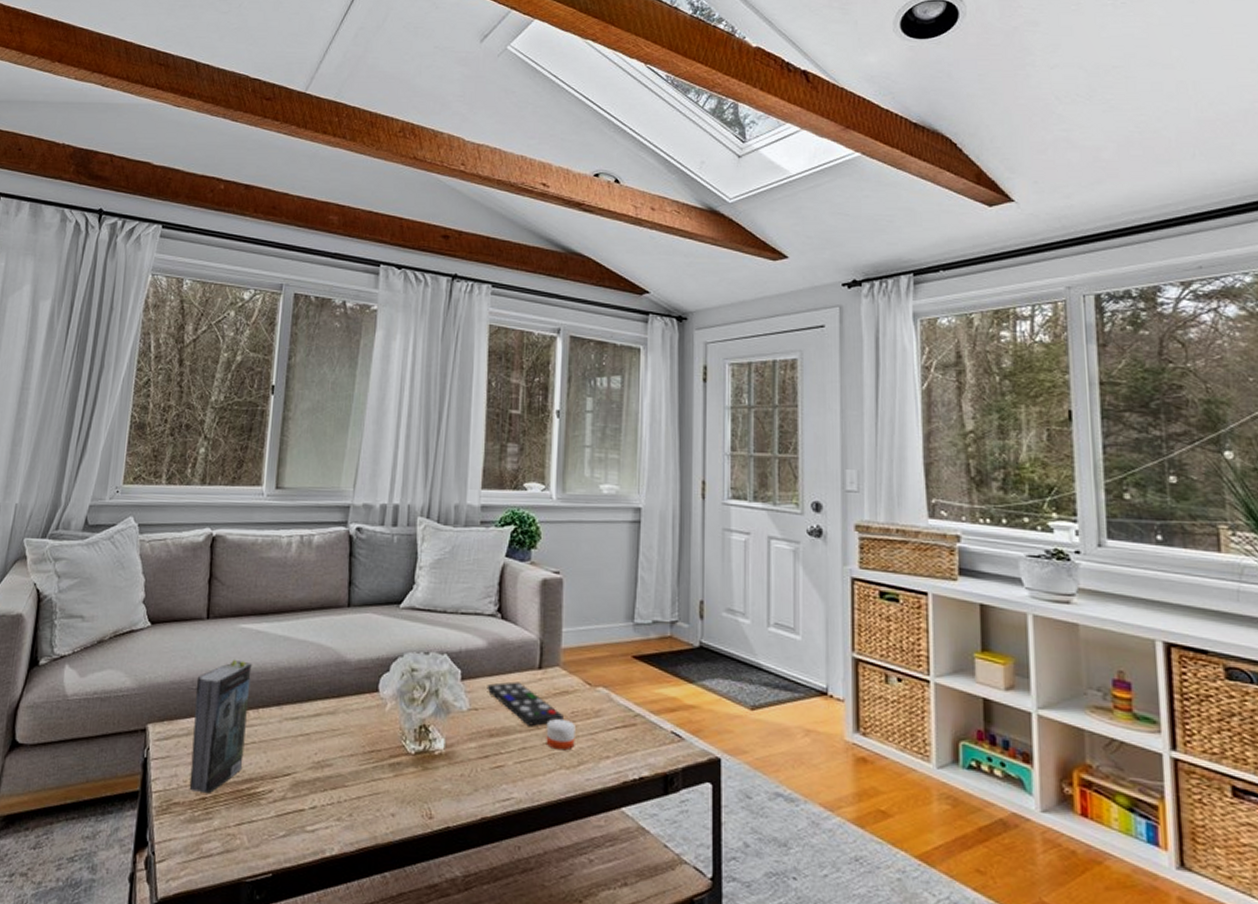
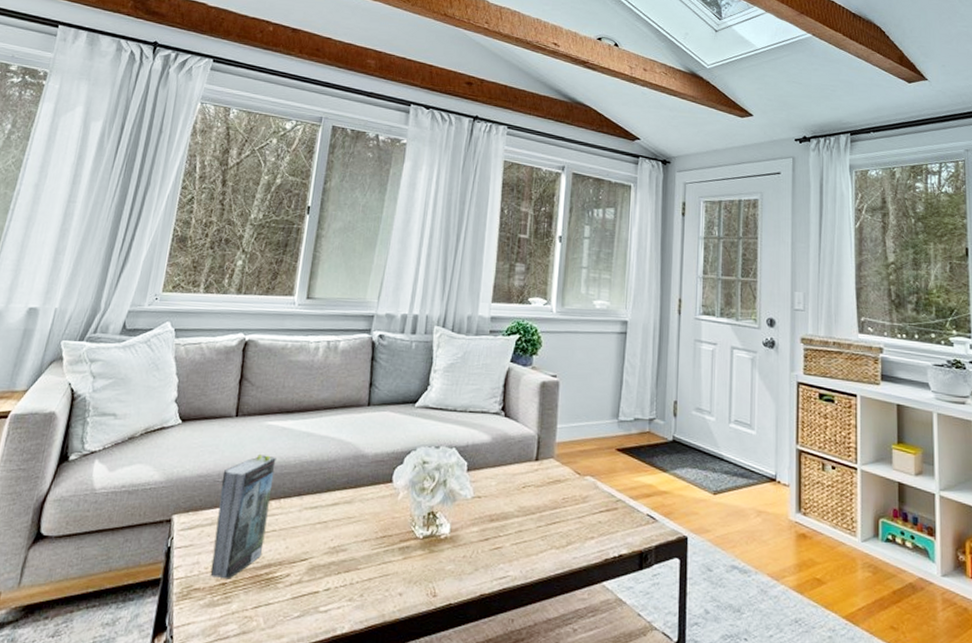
remote control: present [487,681,563,726] -> none [489,472,555,511]
candle: present [546,719,575,751] -> none [539,505,566,533]

